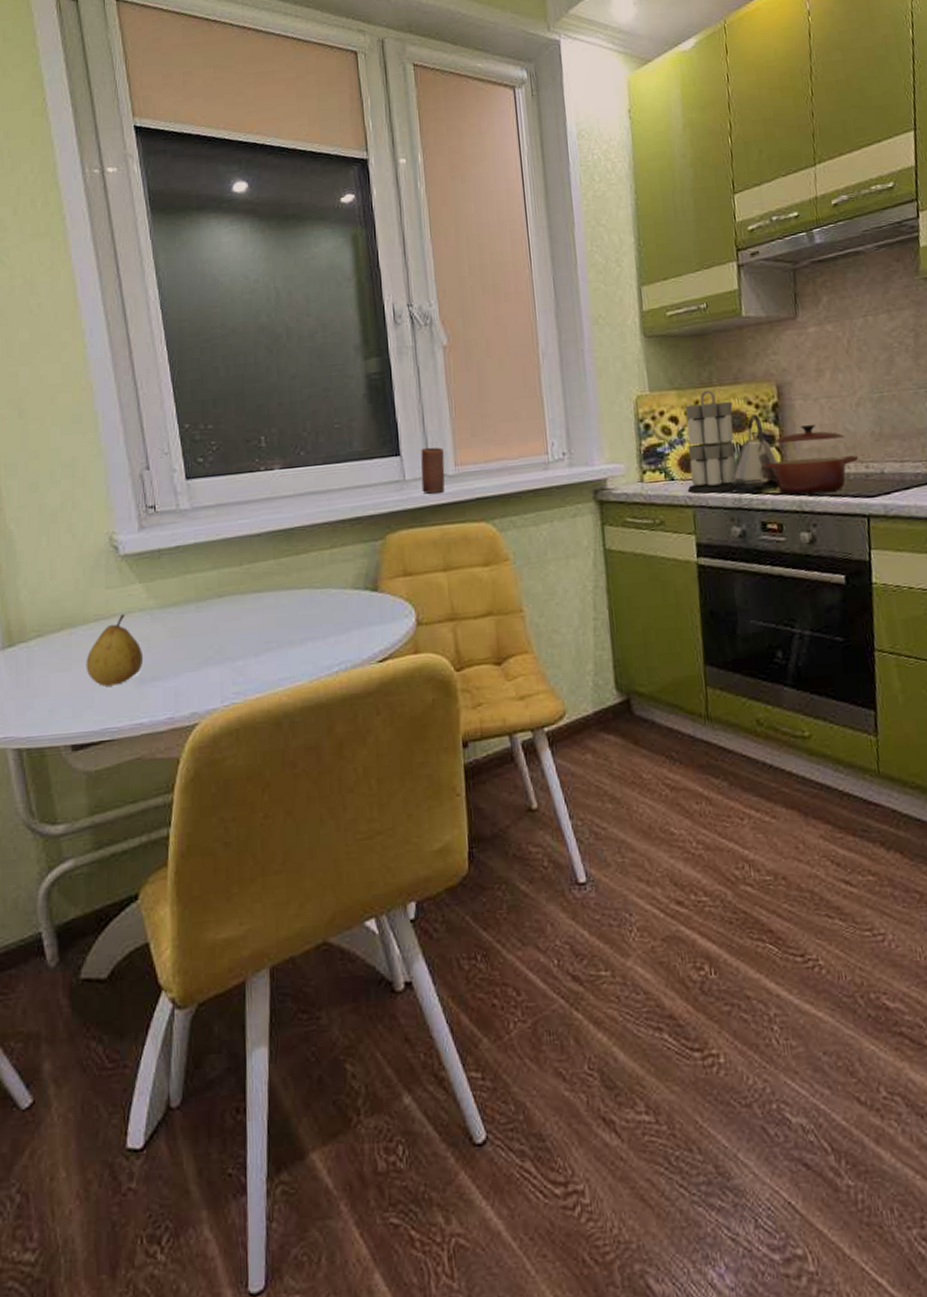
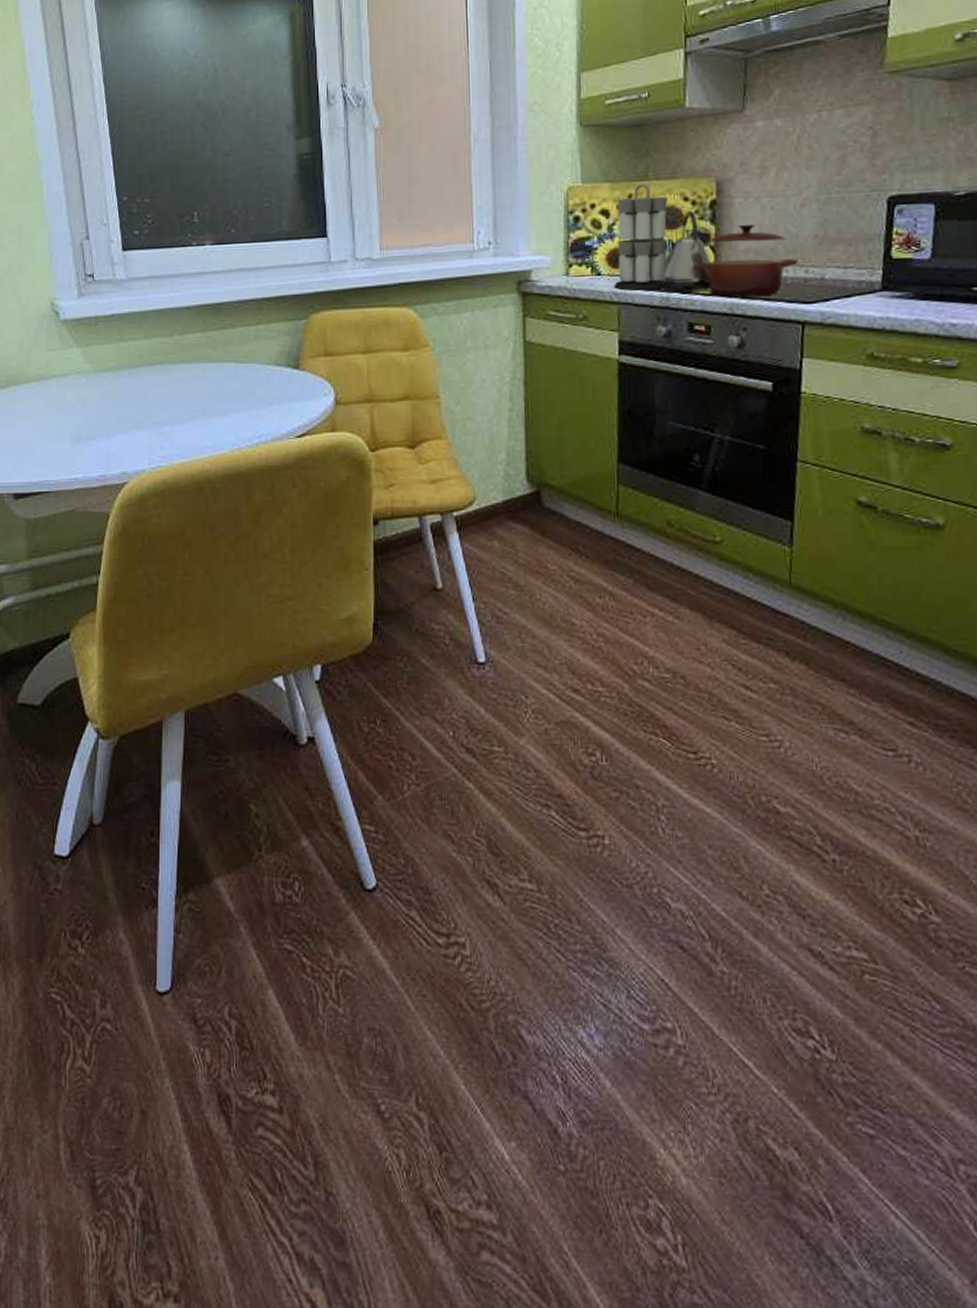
fruit: present [86,614,144,687] -> none [27,376,80,442]
candle: present [421,447,445,494] -> none [346,230,370,277]

